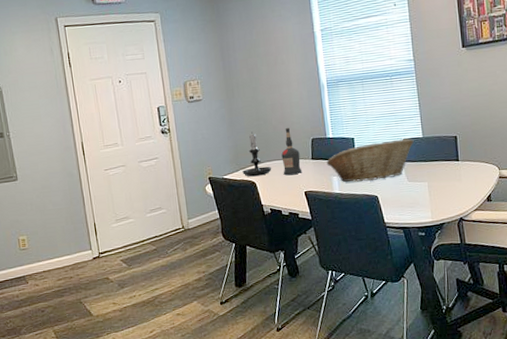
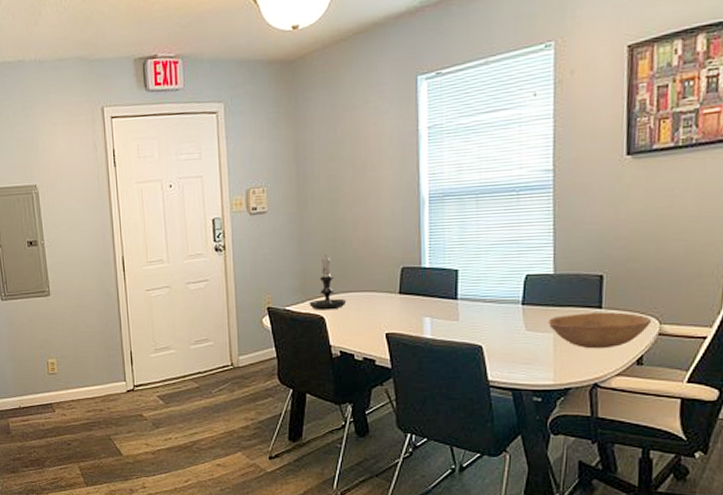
liquor bottle: present [281,128,303,175] -> none [360,252,386,311]
fruit basket: present [326,138,414,183] -> none [418,274,541,326]
bowl: none [423,163,494,192] -> present [549,312,653,349]

